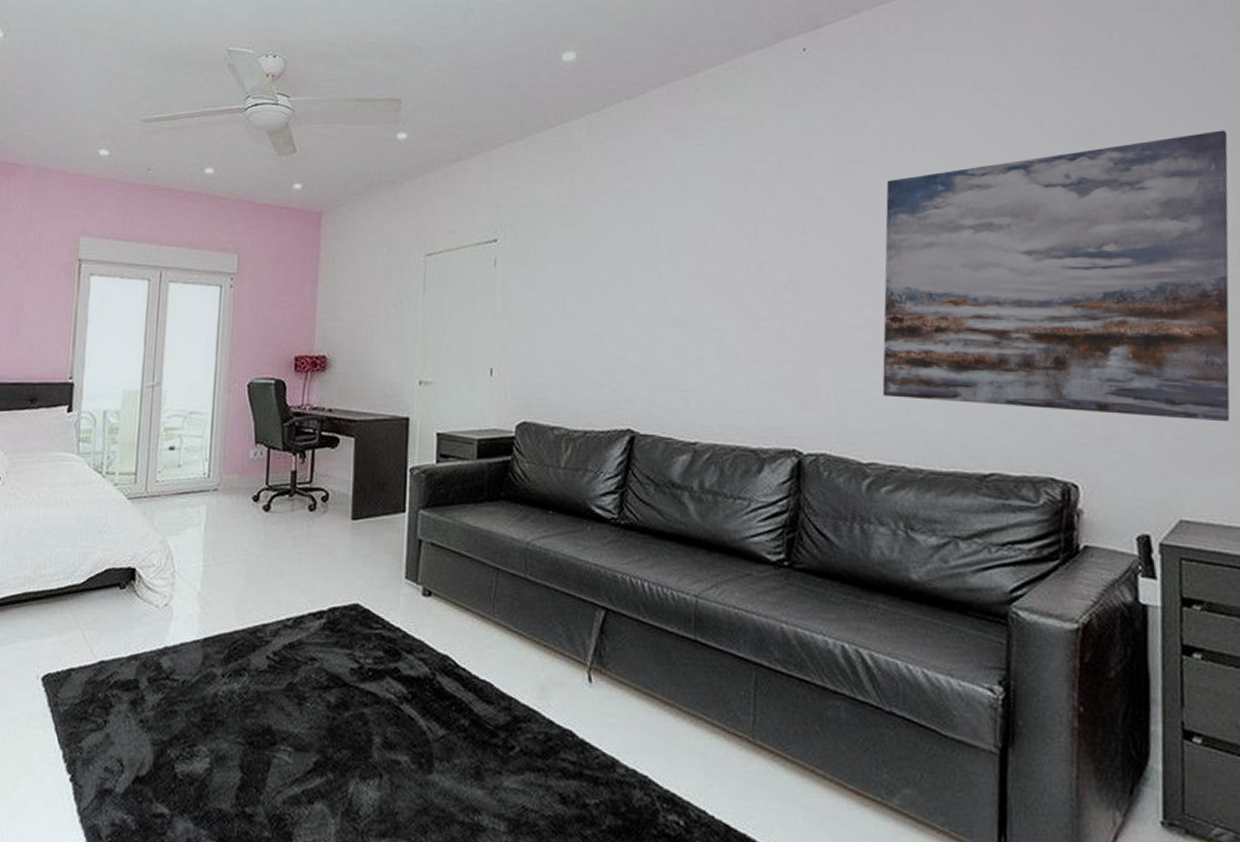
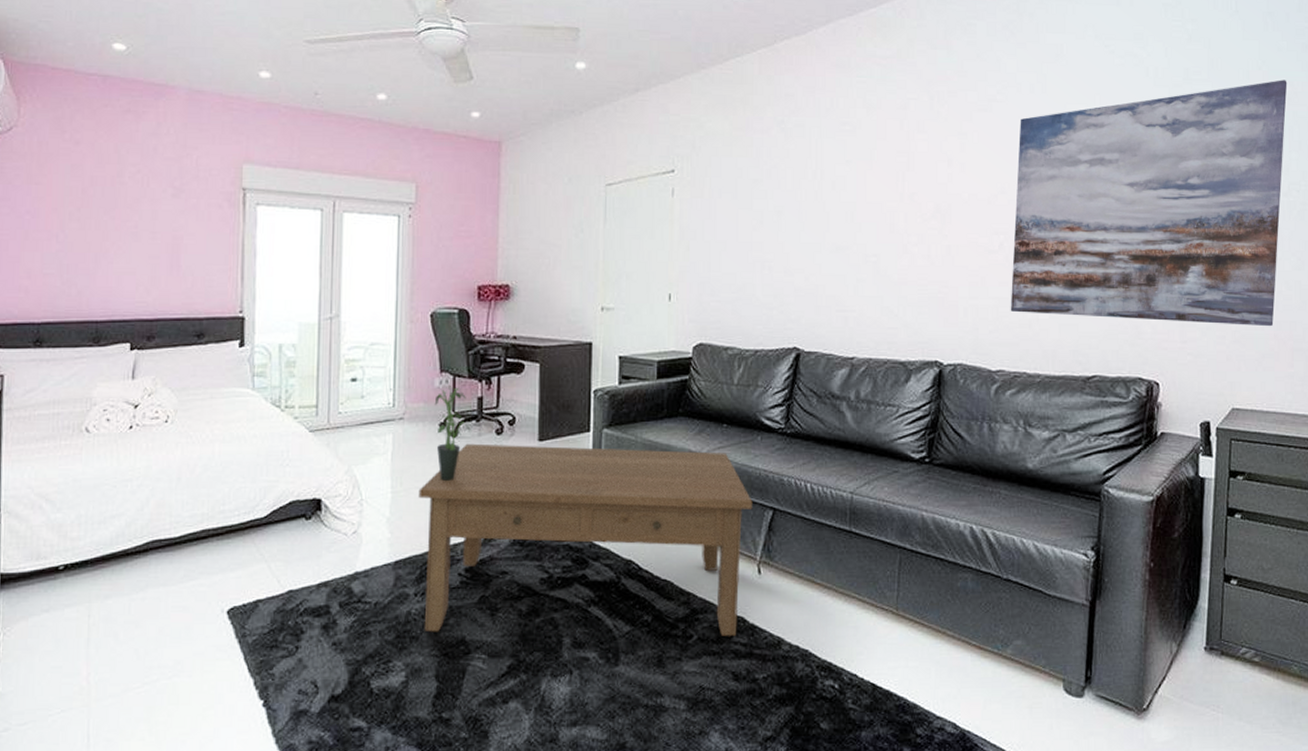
coffee table: none [229,518,582,752] -> present [418,443,753,636]
potted plant: none [248,458,284,558] -> present [434,386,471,482]

